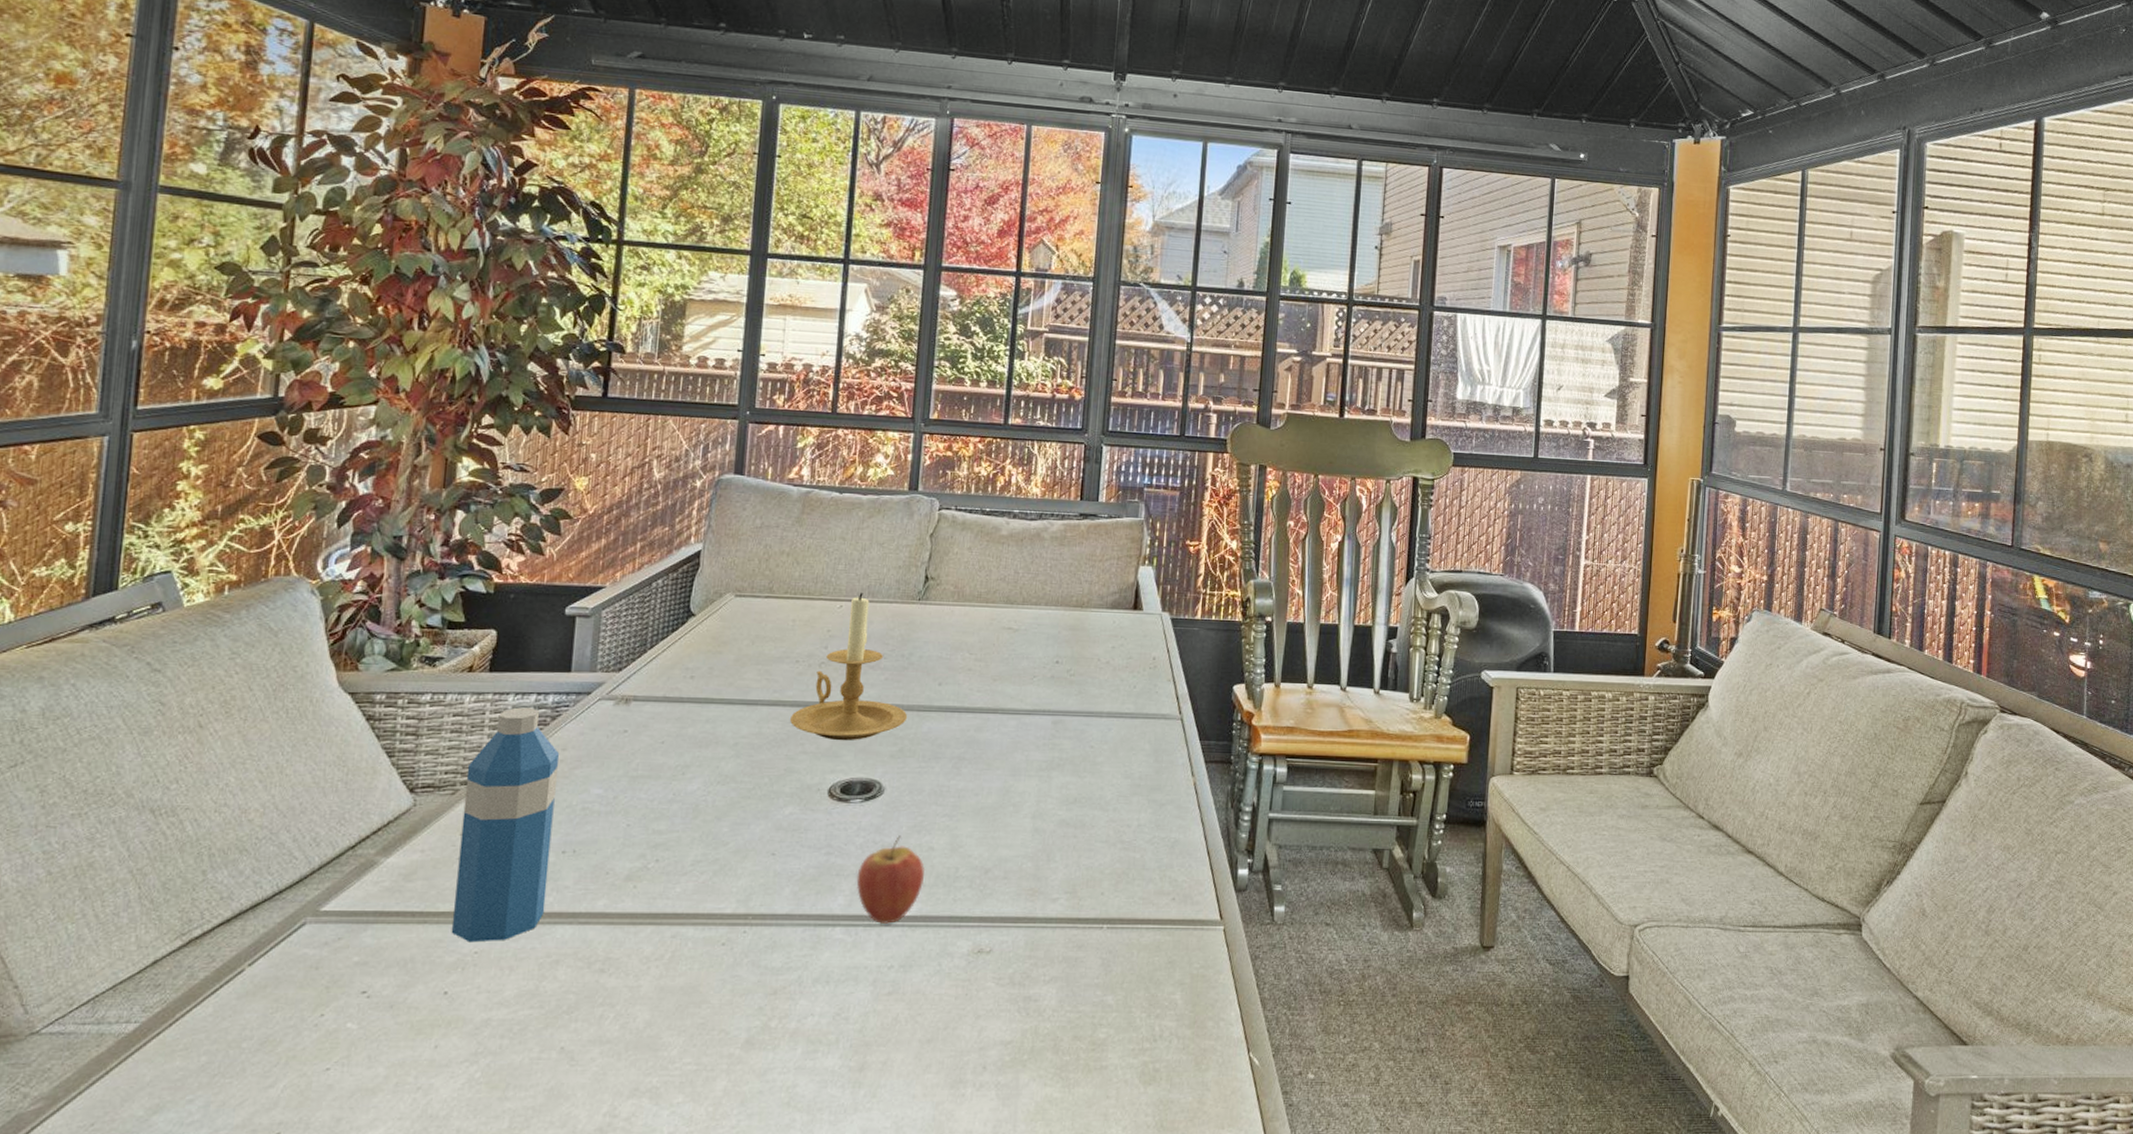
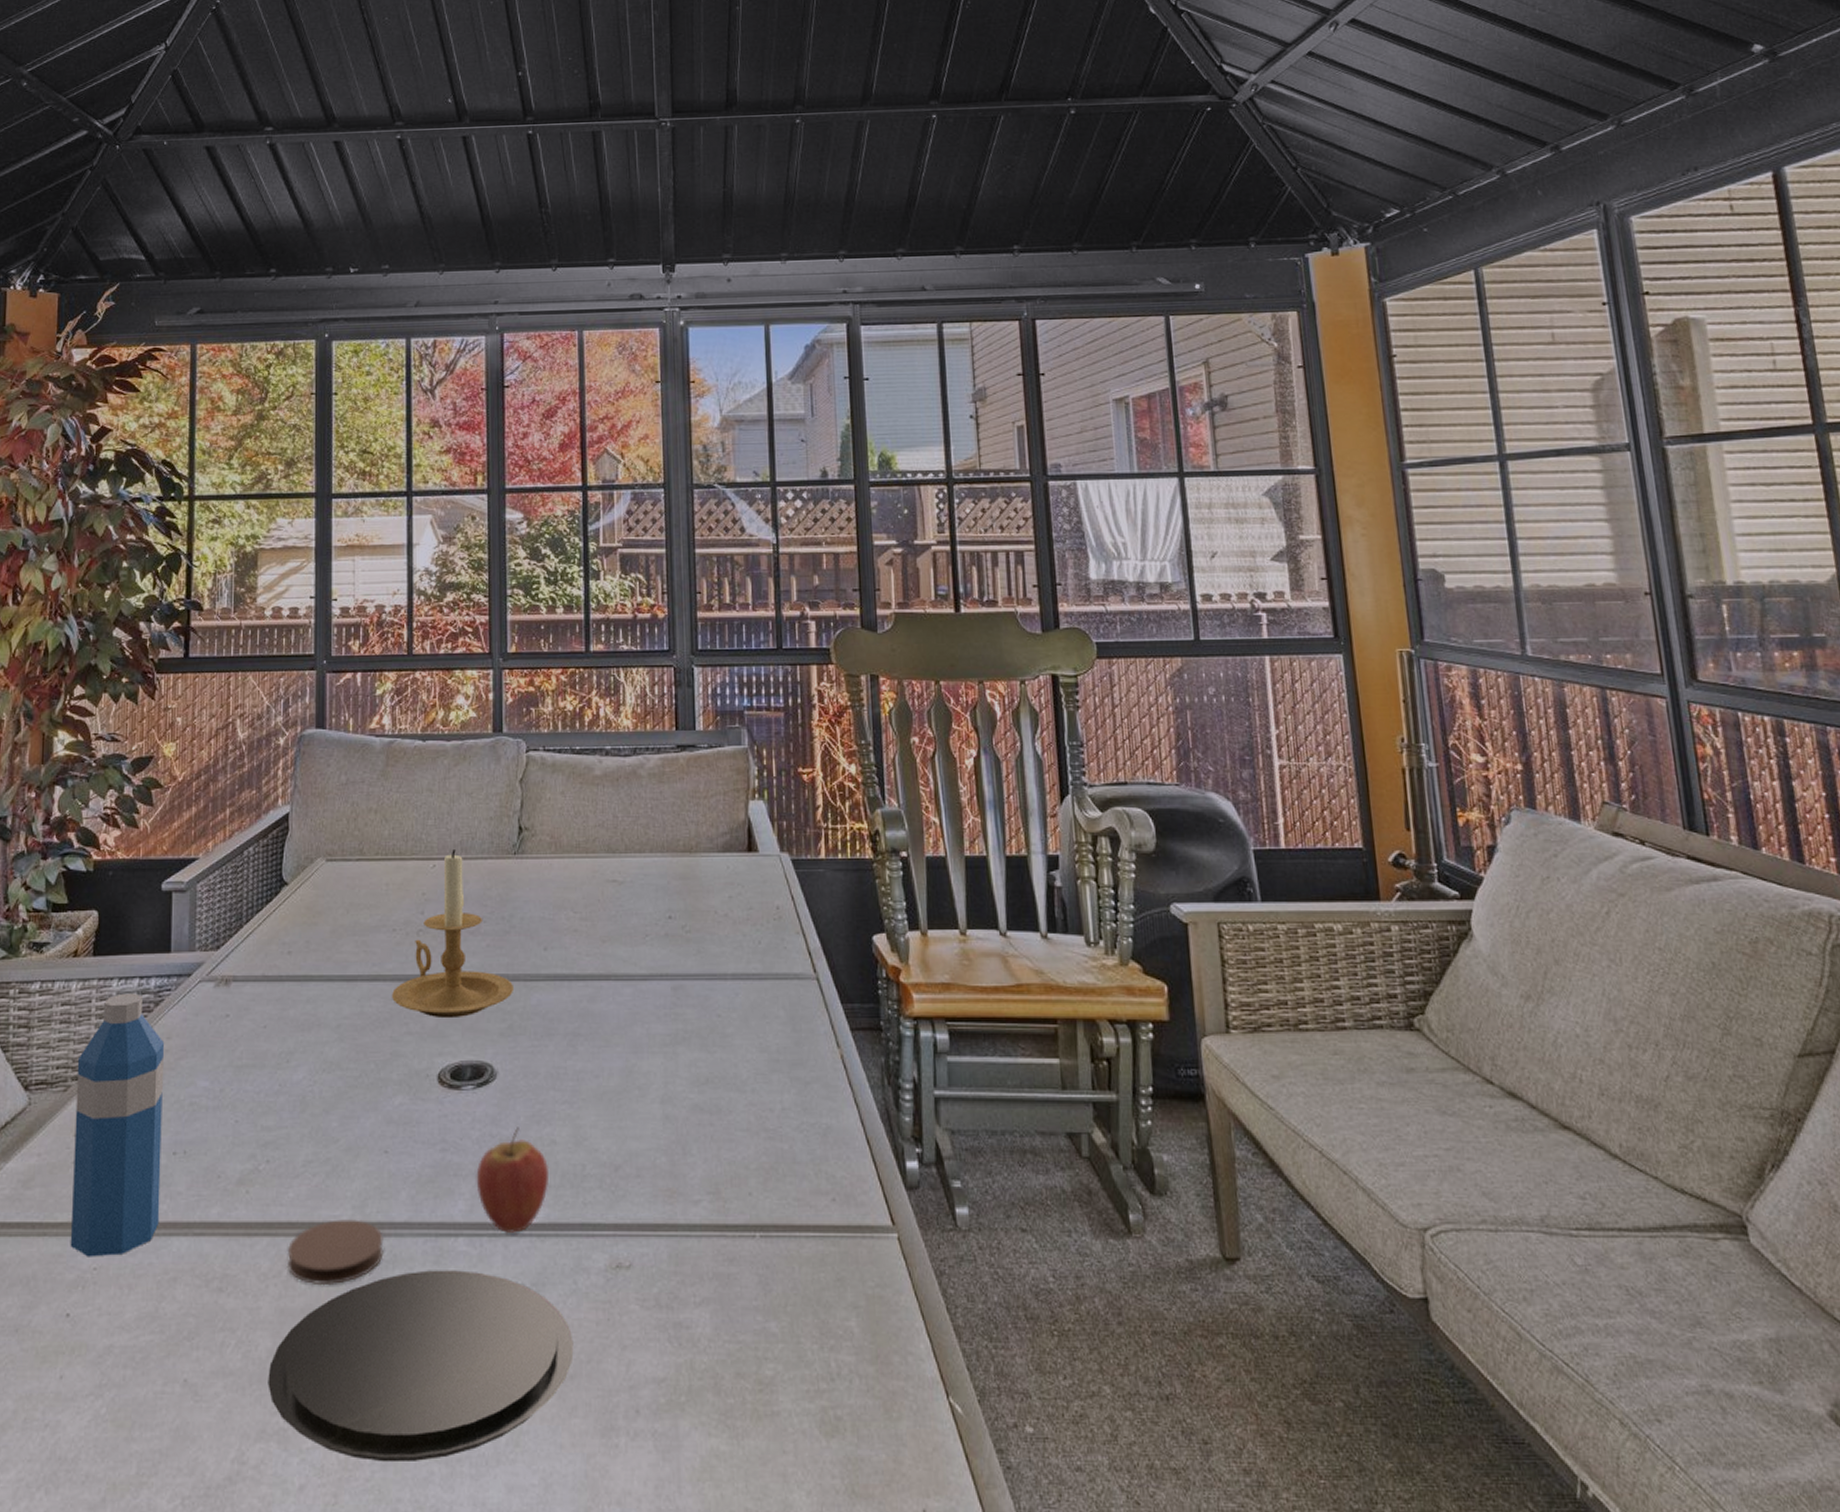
plate: none [643,954,933,1113] -> present [268,1270,574,1463]
coaster: none [670,911,765,967] -> present [288,1219,383,1286]

